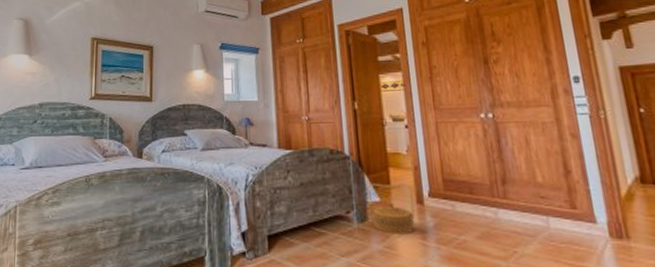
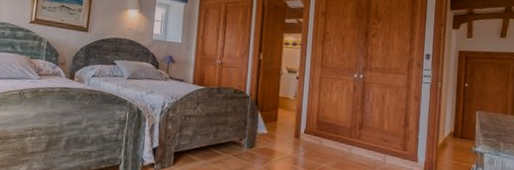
basket: present [367,183,416,234] -> none [257,119,294,160]

